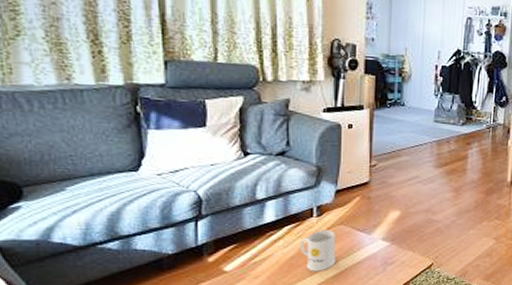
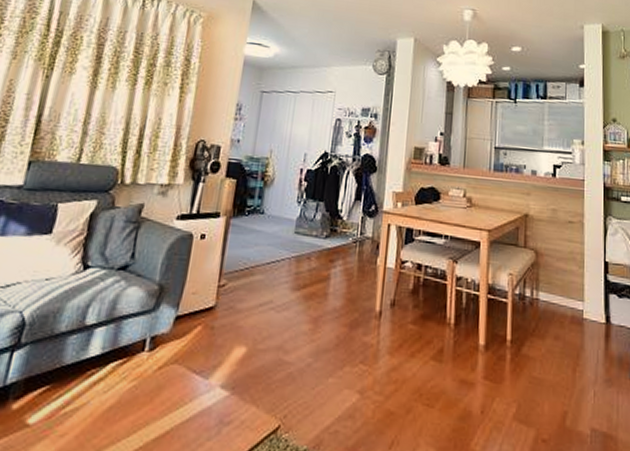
mug: present [301,229,336,271] -> none [122,369,166,431]

